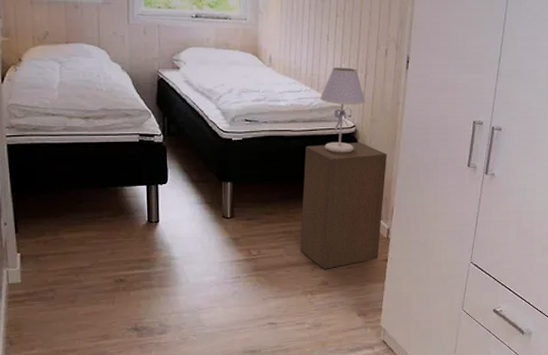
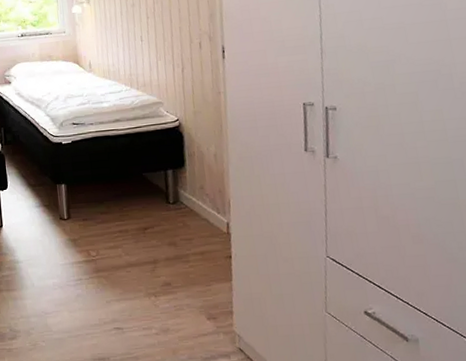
speaker: present [300,142,387,269] -> none [132,135,221,269]
table lamp: present [319,67,366,153] -> none [140,64,186,148]

